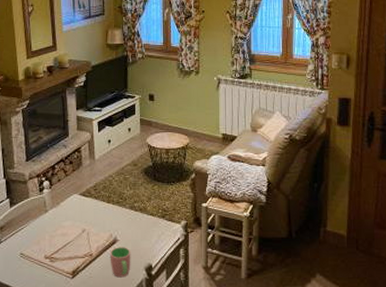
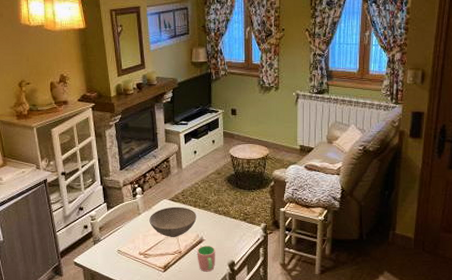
bowl: none [57,202,110,239] -> present [149,207,197,238]

